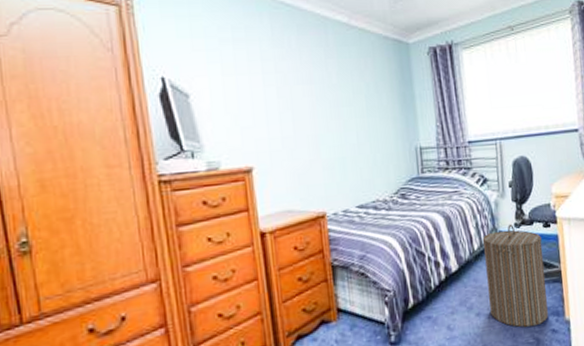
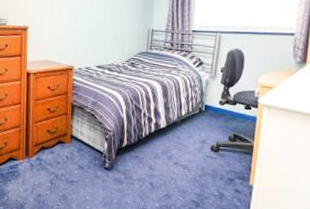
laundry hamper: present [482,223,548,328] -> none [186,100,241,184]

